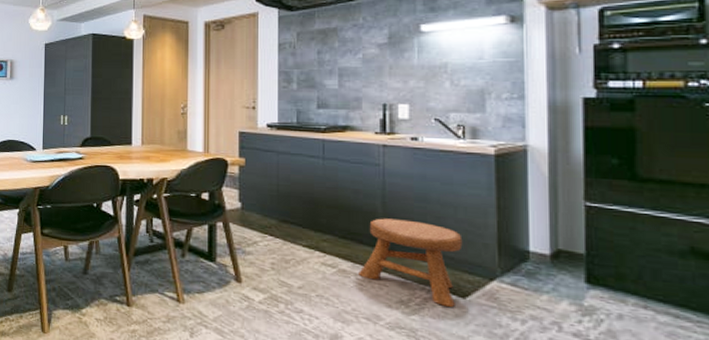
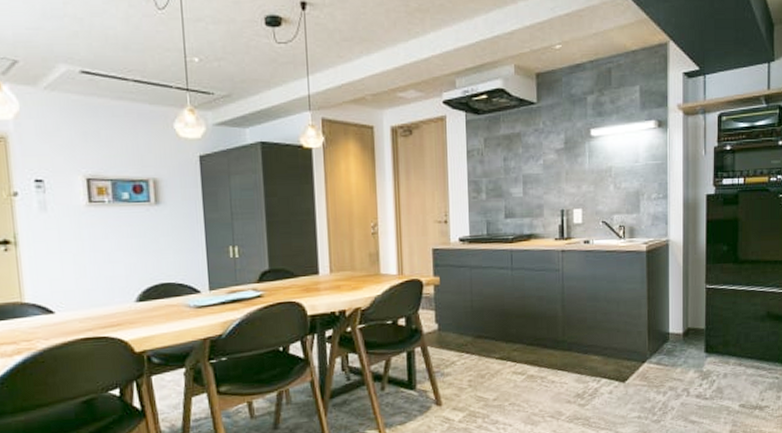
stool: present [358,218,463,308] -> none [544,319,623,393]

